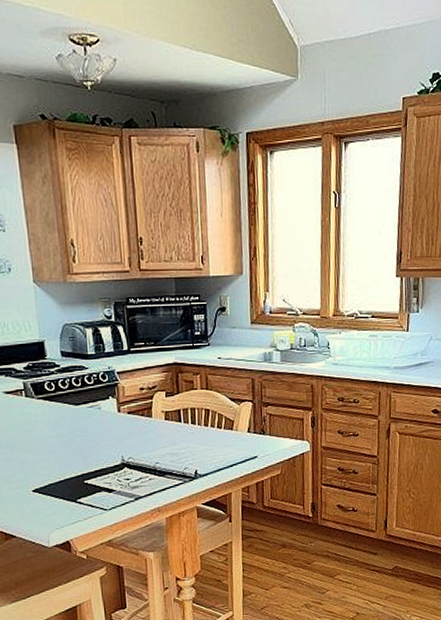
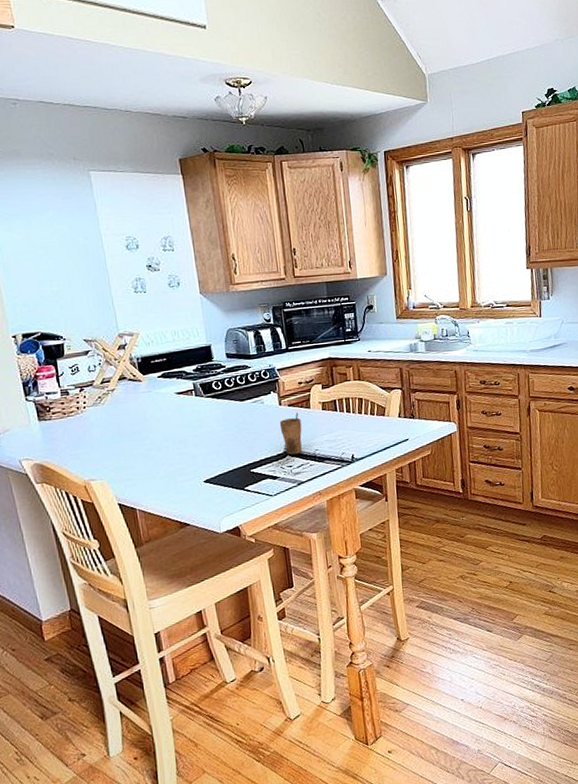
cup: none [117,422,142,467] -> present [279,413,302,455]

